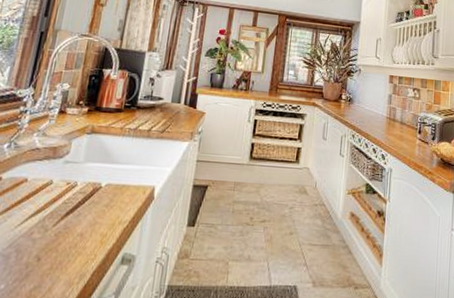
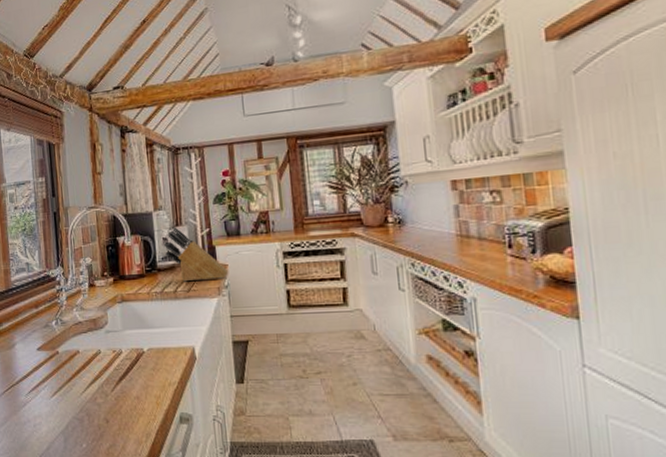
knife block: none [148,70,204,125] -> present [163,227,228,282]

